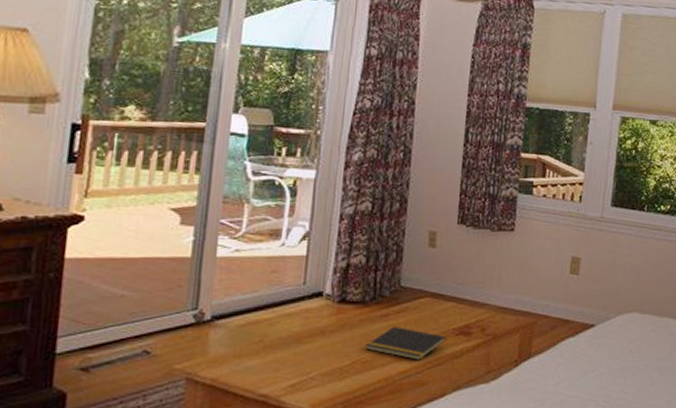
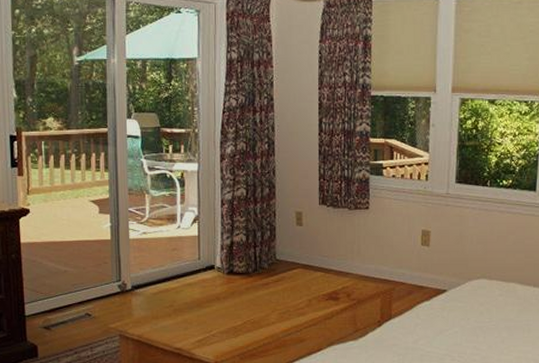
notepad: present [366,326,447,360] -> none [253,292,318,321]

